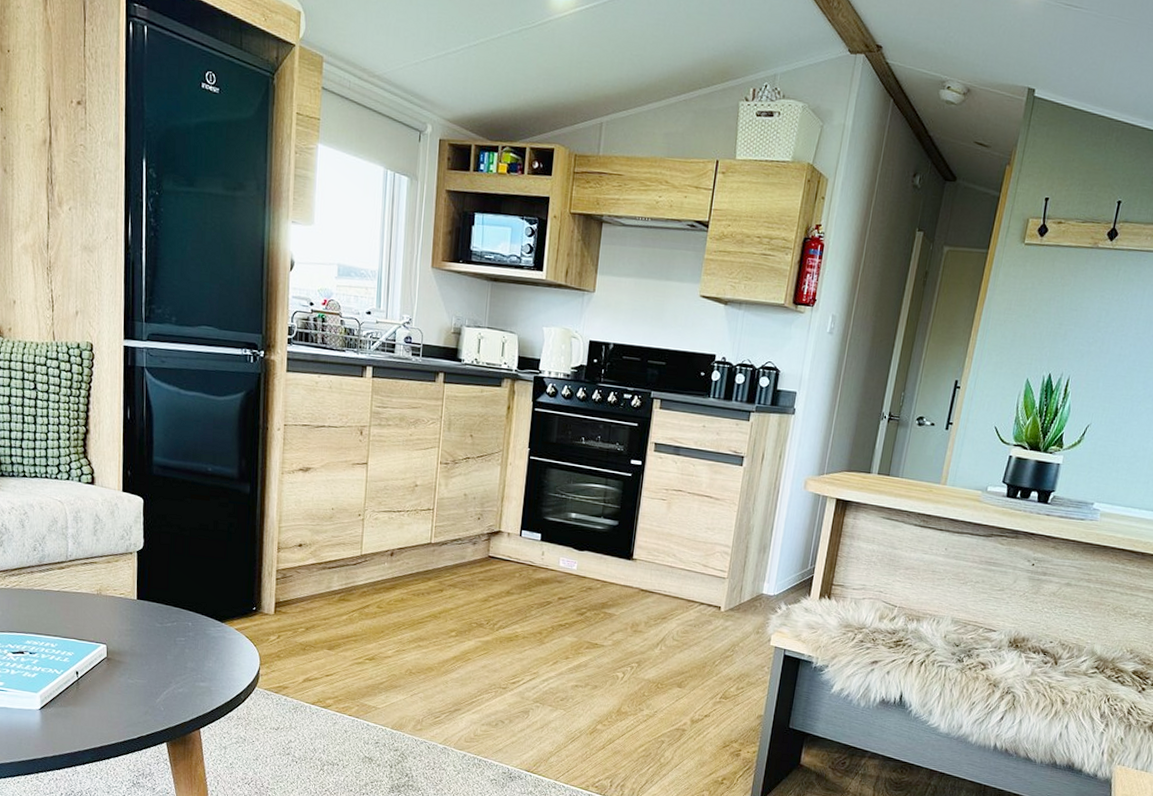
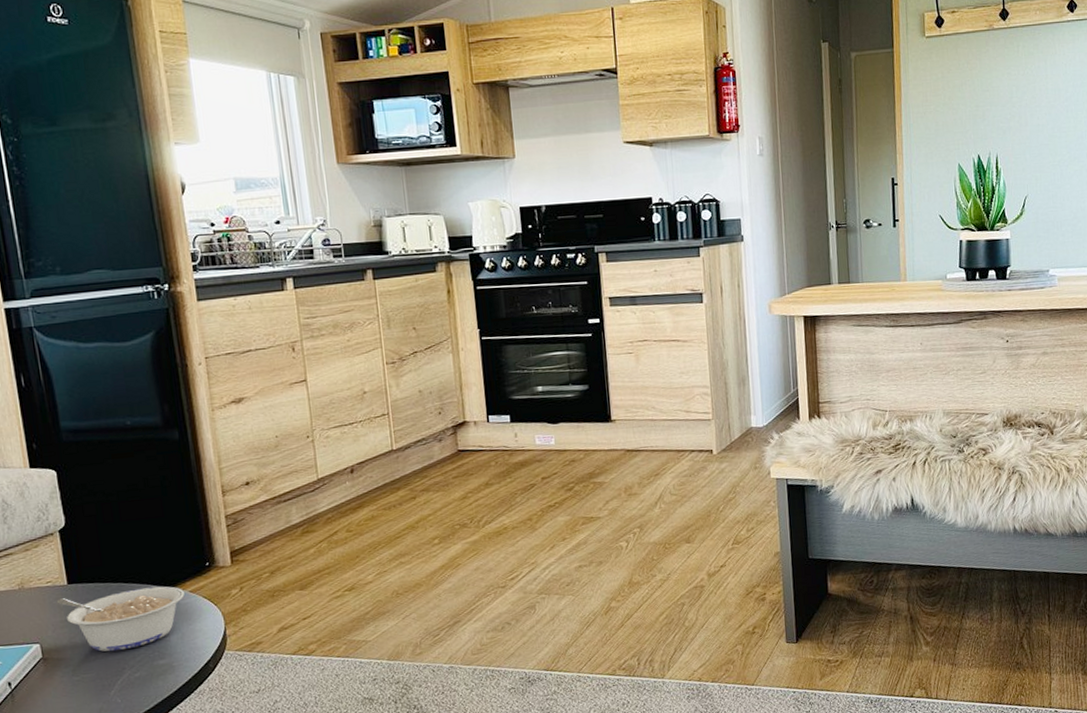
legume: none [125,610,232,667] -> present [56,586,186,652]

